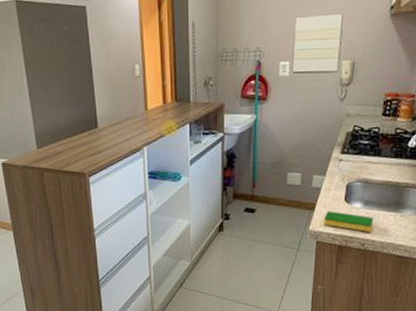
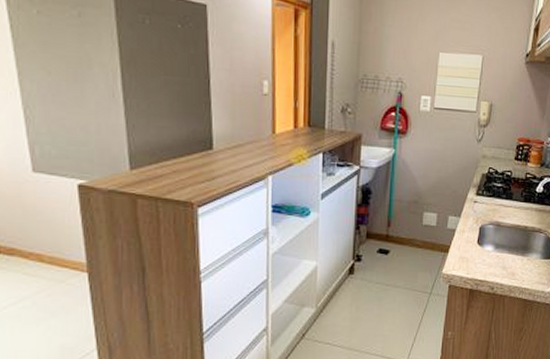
dish sponge: present [324,211,374,232] -> none [457,254,503,275]

